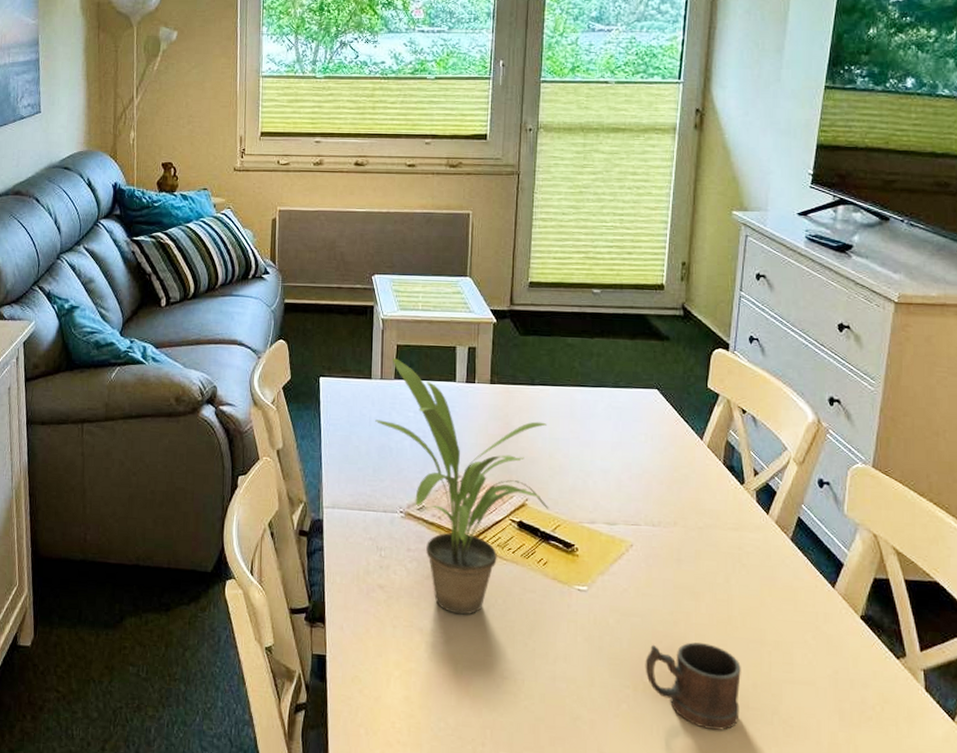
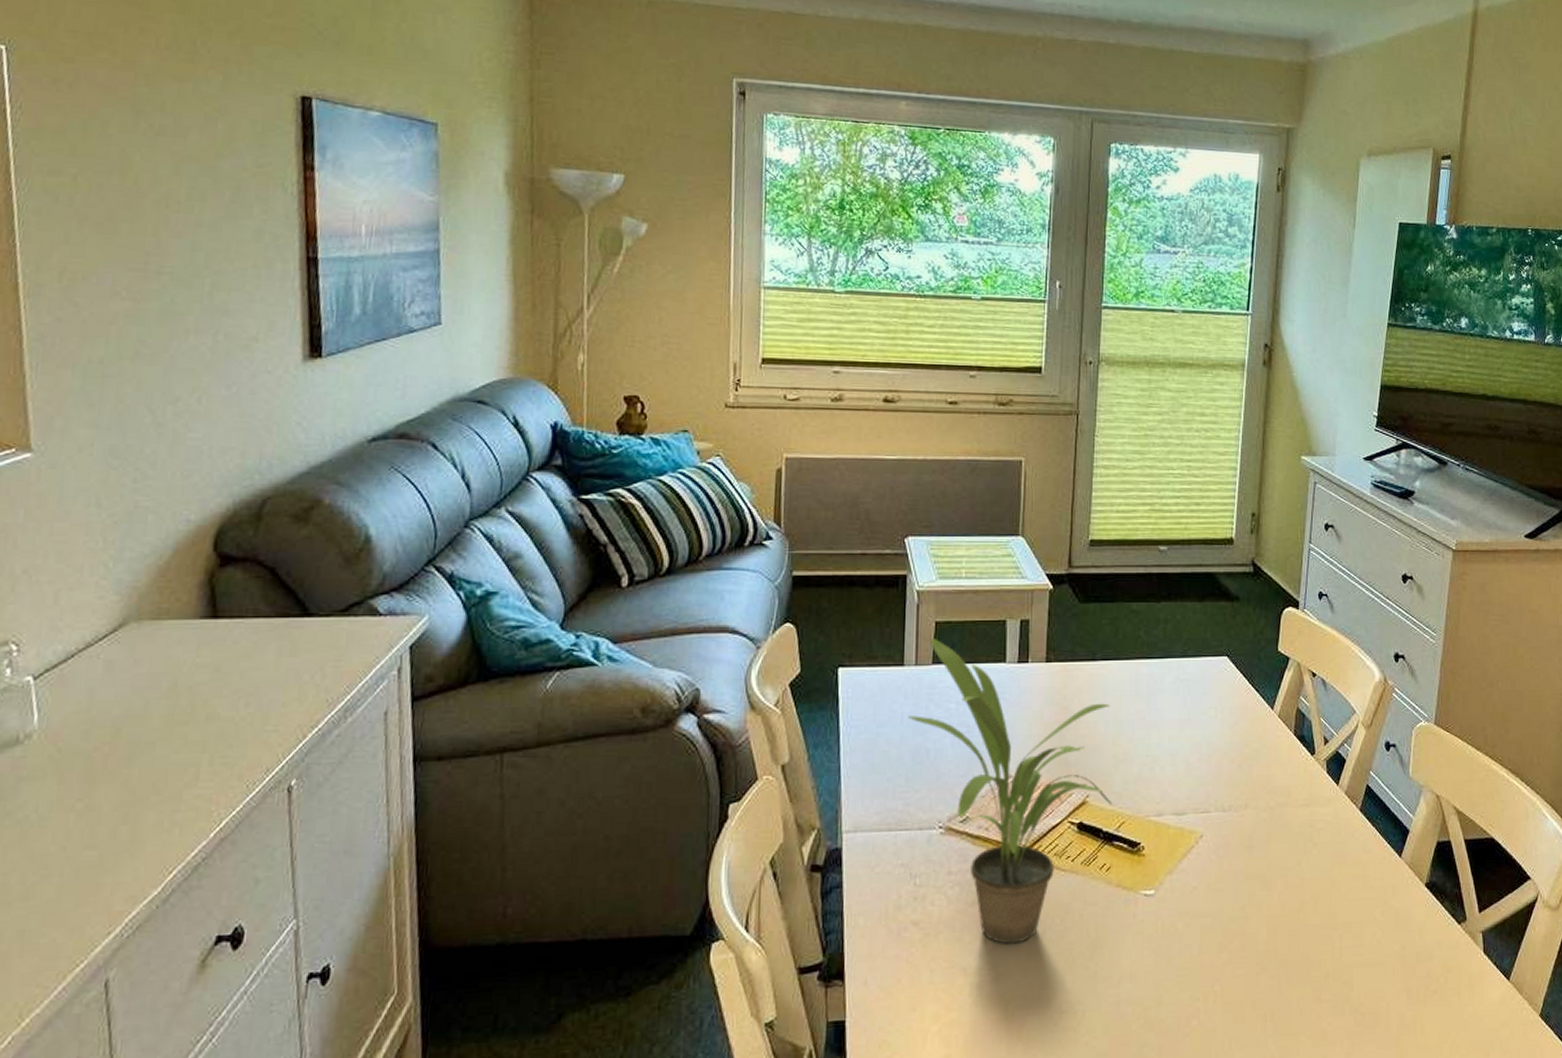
mug: present [645,642,741,730] -> none [1216,936,1313,1032]

